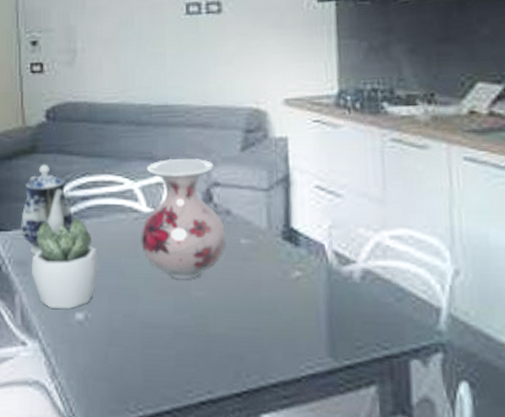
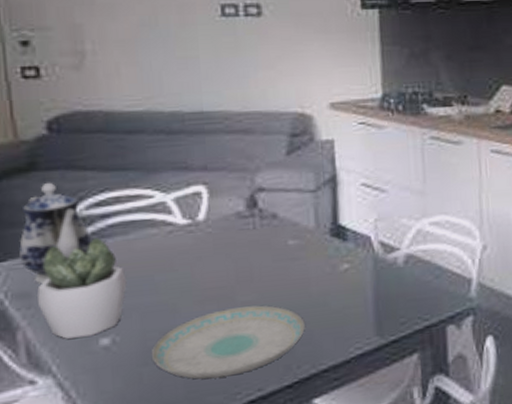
plate: none [115,302,255,372] -> present [151,305,305,380]
vase: present [141,159,226,280] -> none [177,165,273,288]

